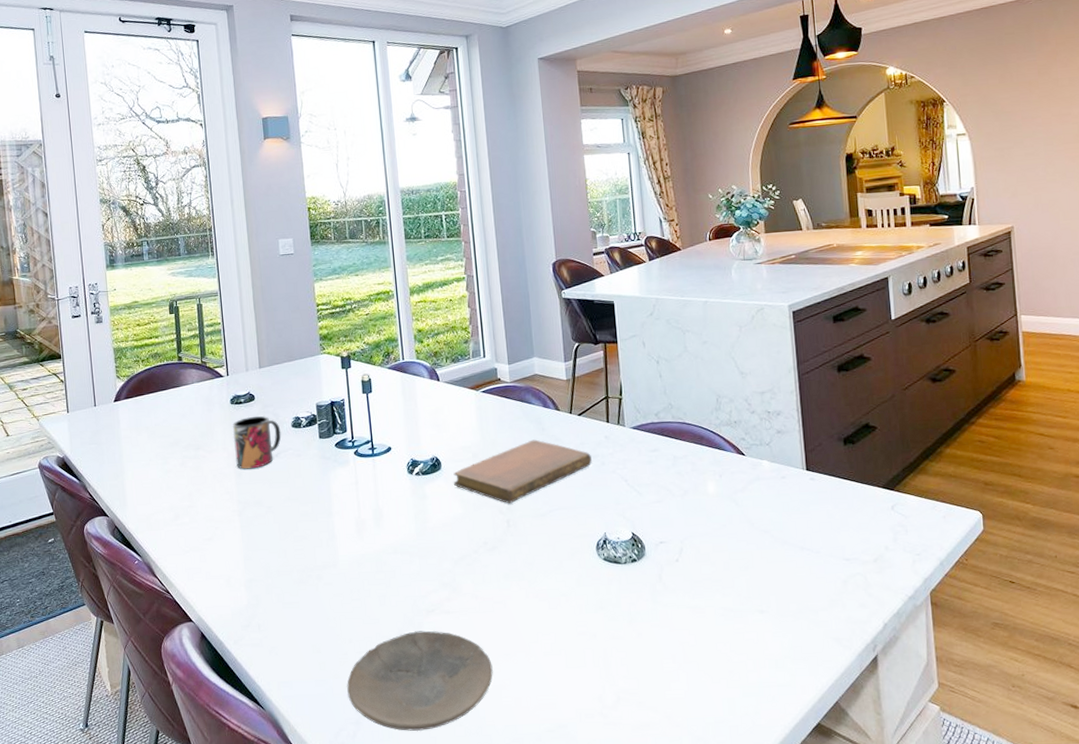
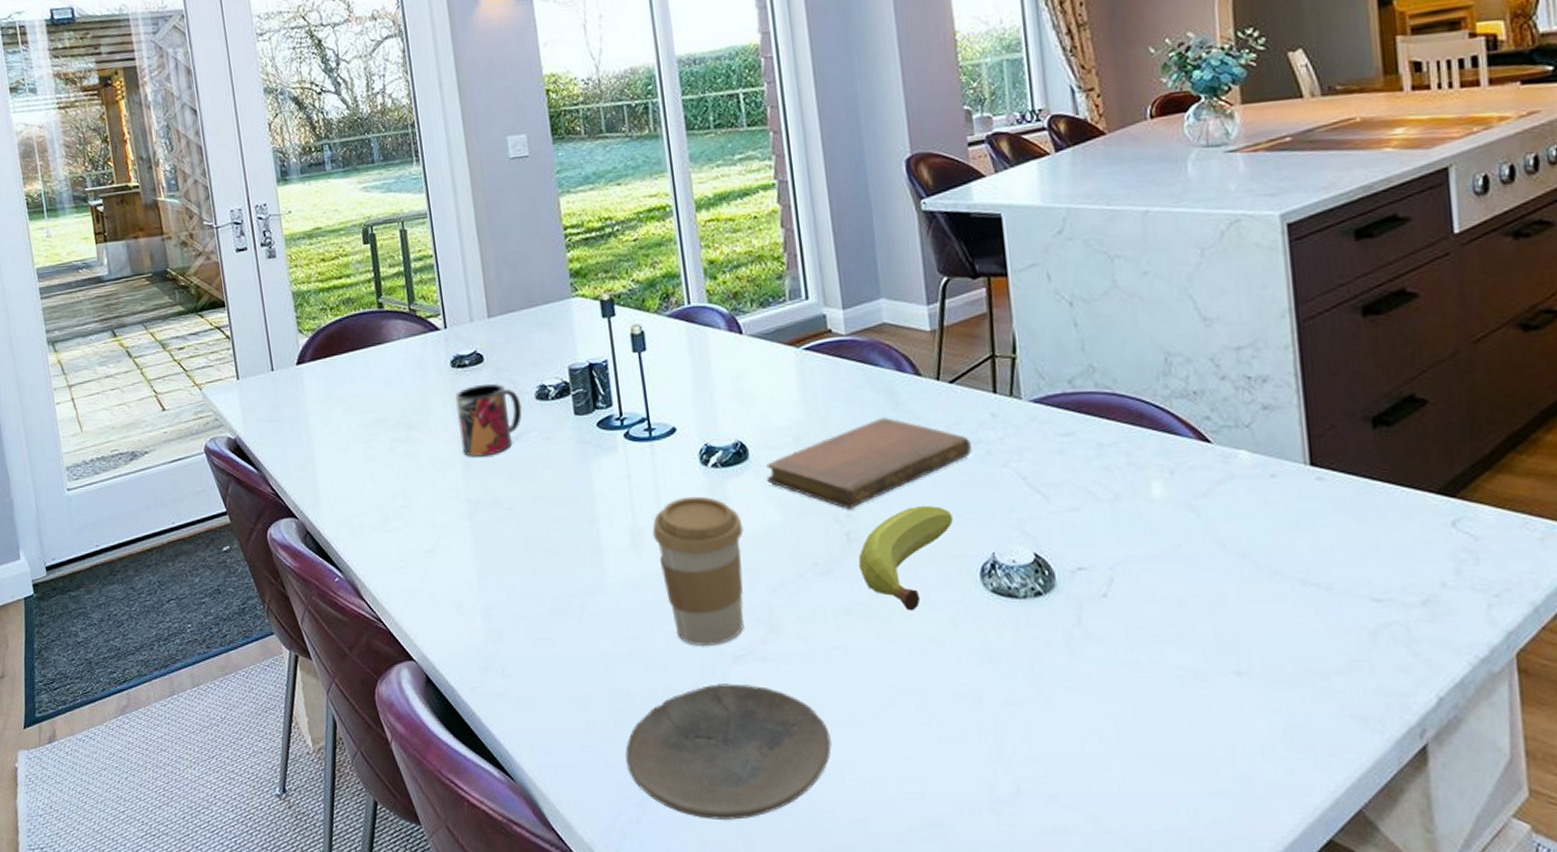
coffee cup: none [372,496,436,605] -> present [652,496,744,647]
fruit: none [514,500,579,575] -> present [858,505,953,611]

